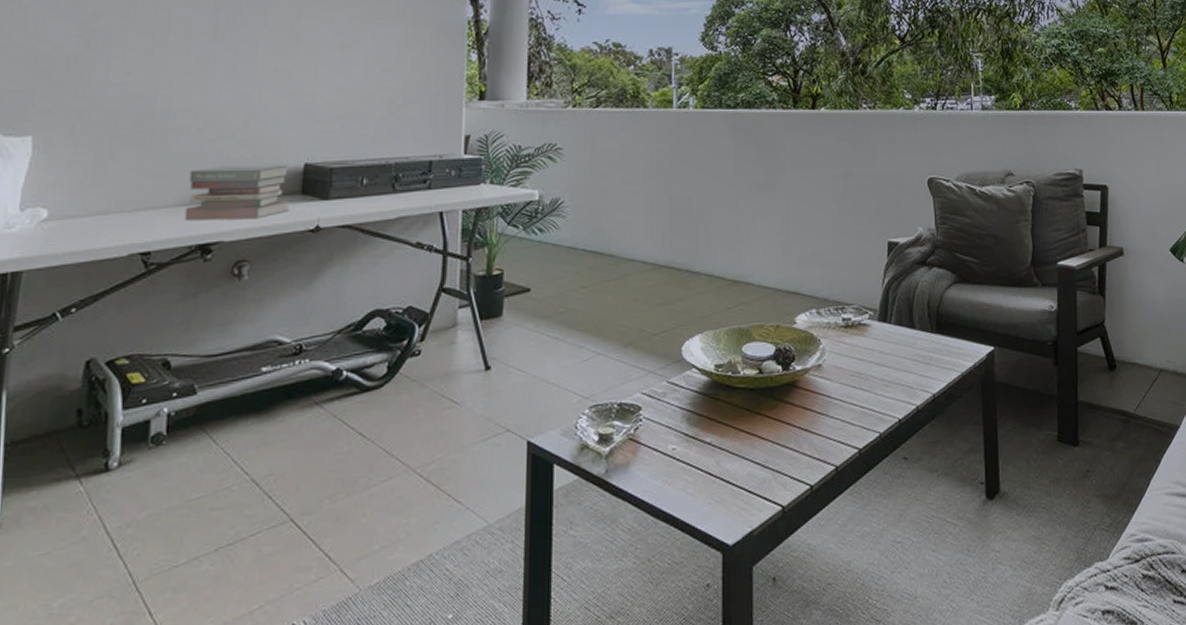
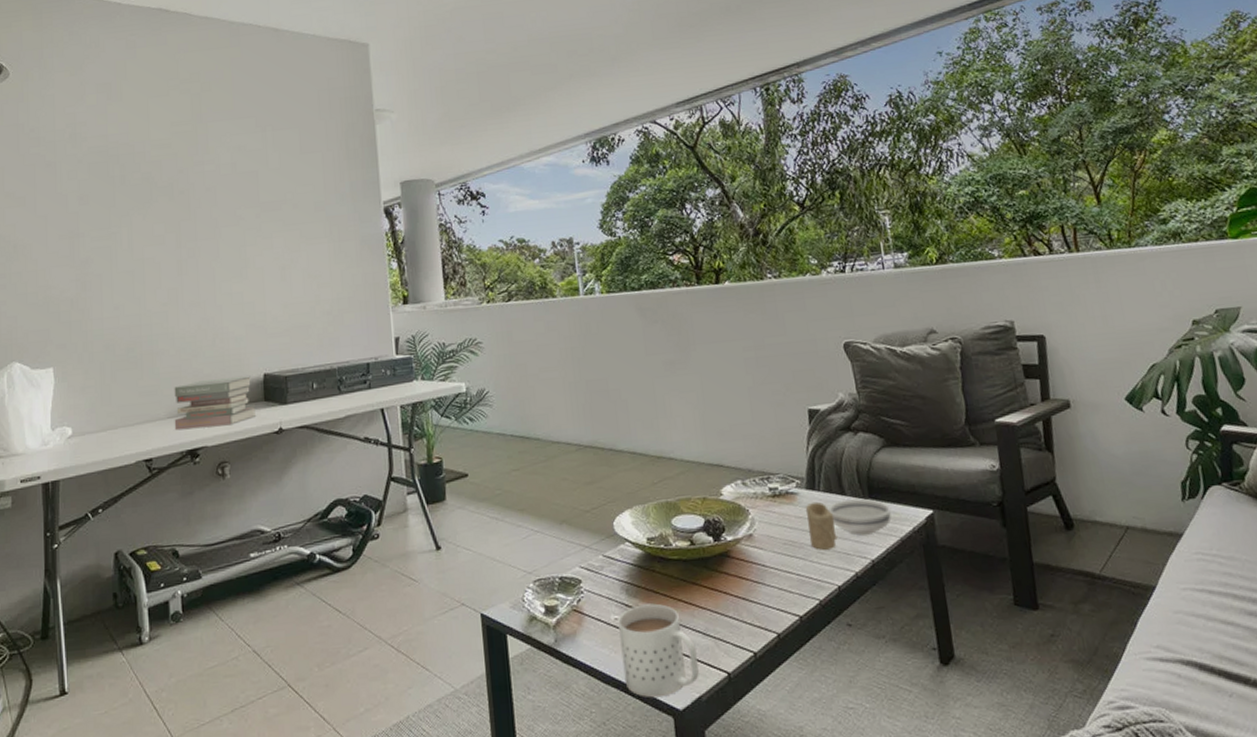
mug: none [674,433,753,533] -> present [617,603,699,698]
candle: none [875,335,903,383] -> present [805,502,837,550]
bowl: none [898,333,955,369] -> present [828,498,892,536]

